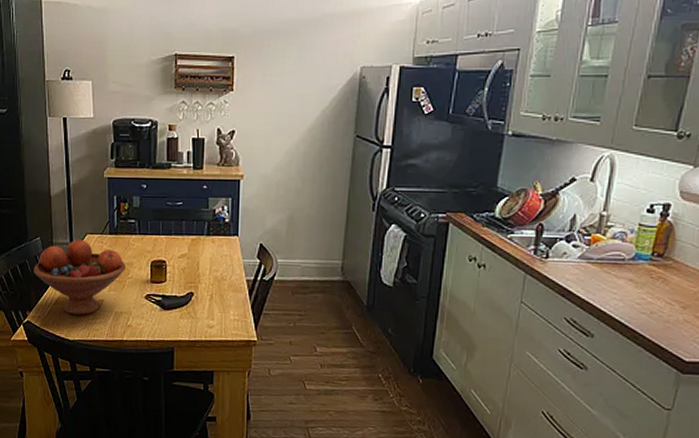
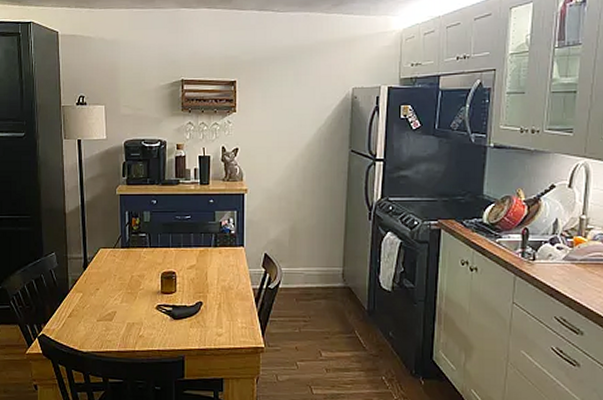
fruit bowl: present [33,239,127,316] -> none [49,254,138,328]

